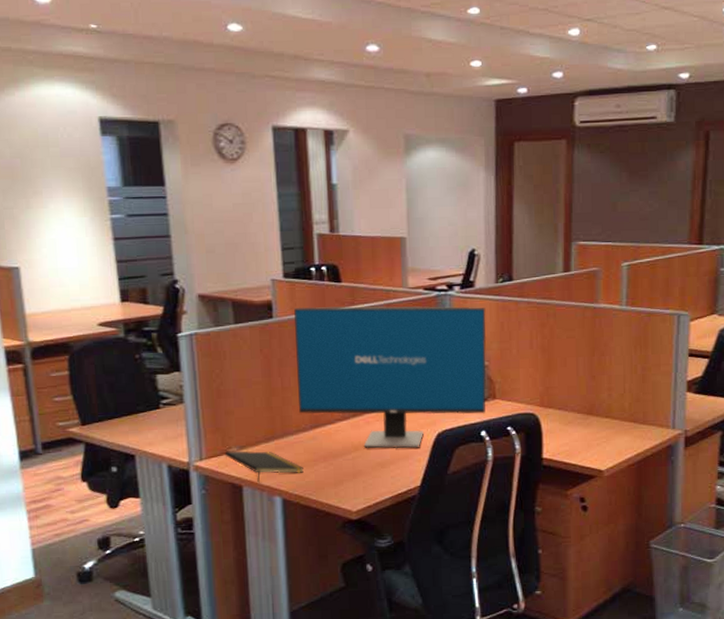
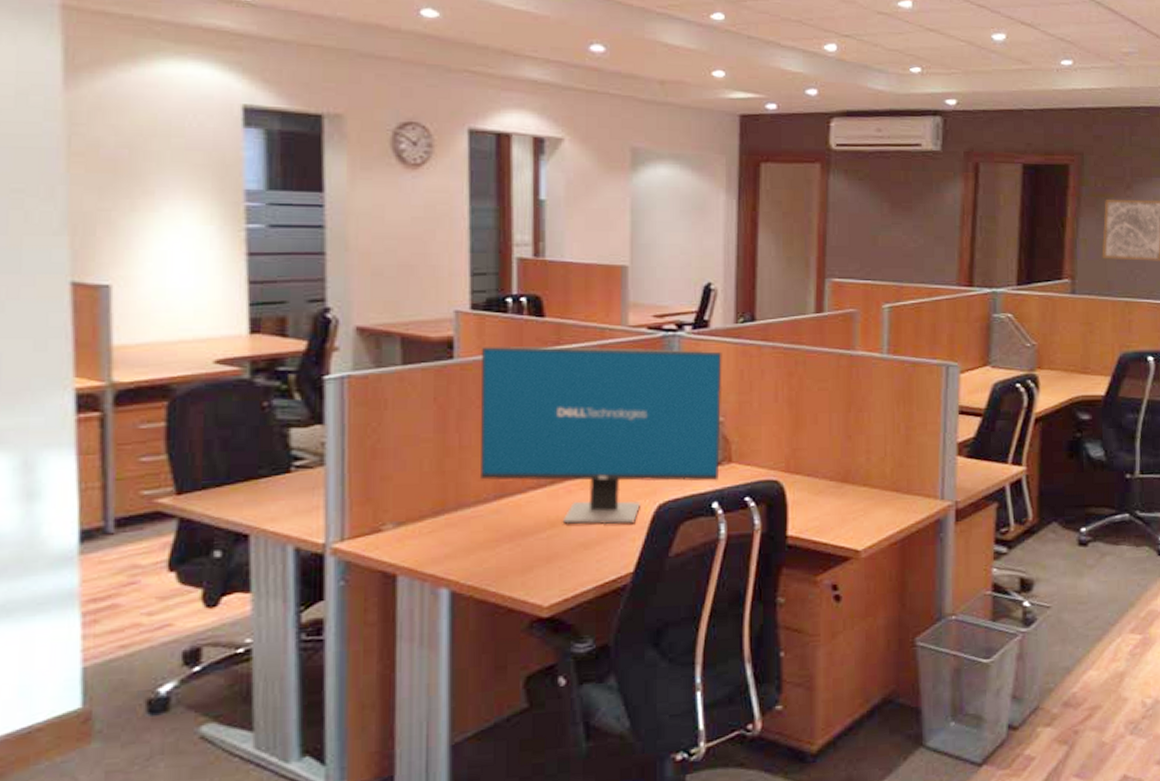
notepad: present [224,451,304,483] -> none [375,528,481,571]

